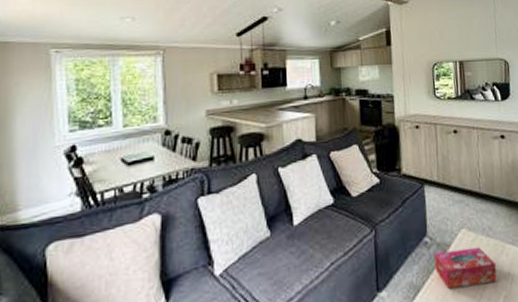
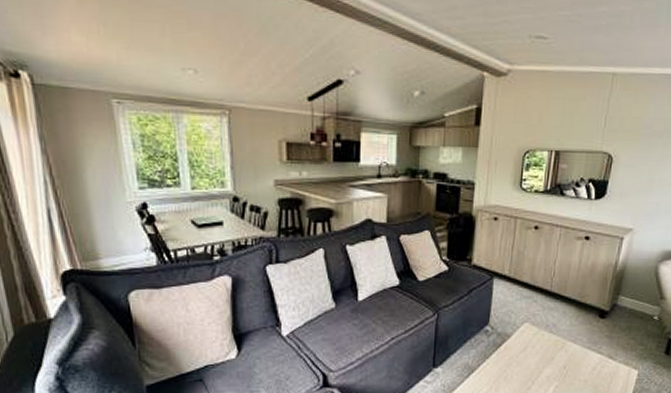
tissue box: present [434,246,497,289] -> none [491,340,553,373]

